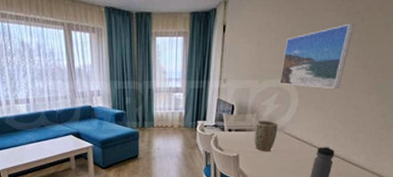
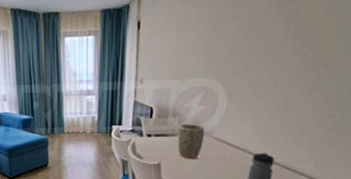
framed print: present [279,23,355,88] -> none [204,13,289,87]

